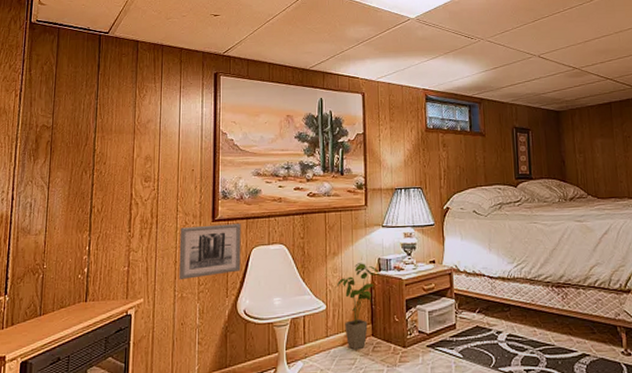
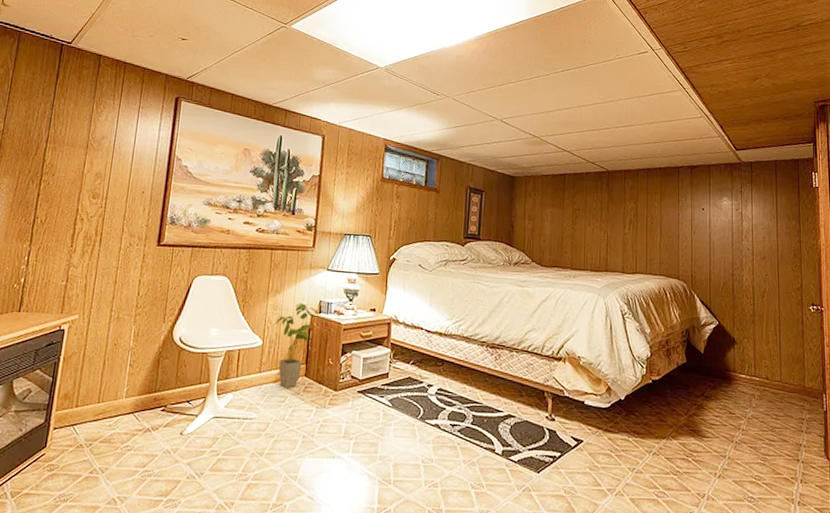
wall art: present [179,223,241,281] -> none [117,248,186,301]

